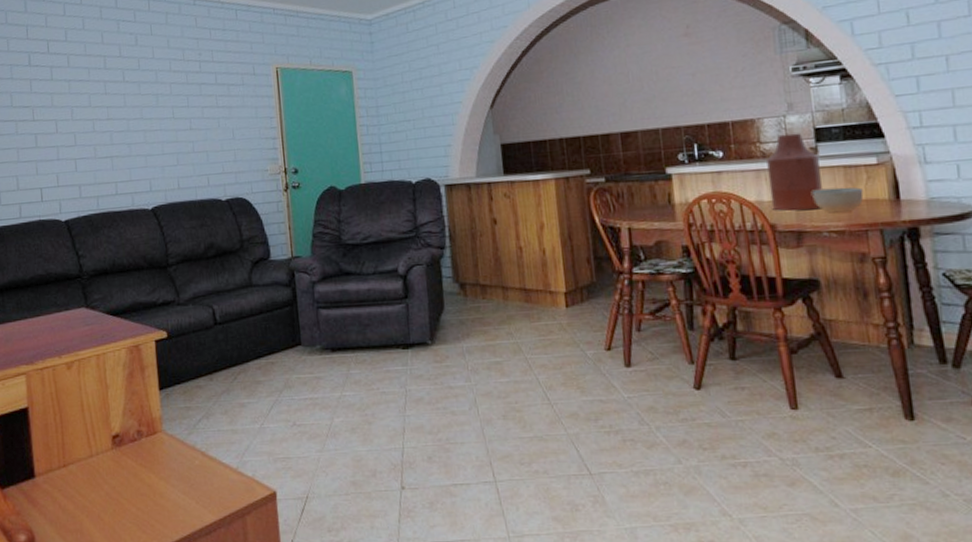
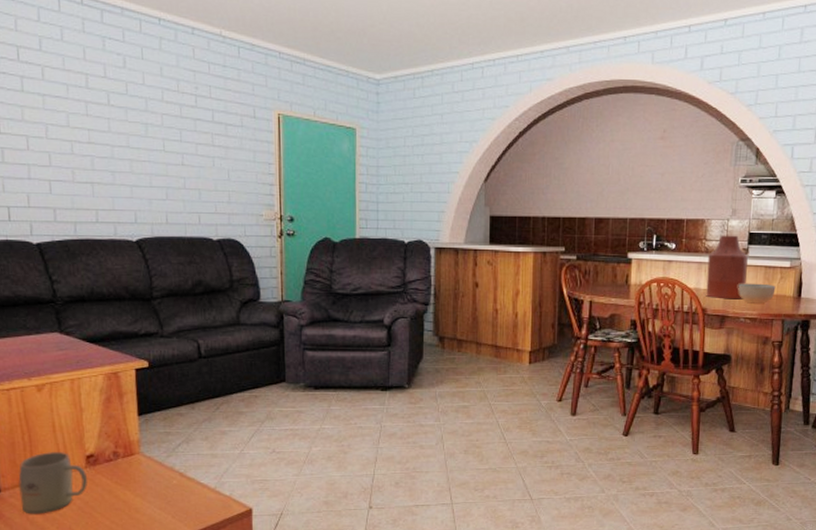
mug: none [51,432,115,502] -> present [18,452,88,514]

